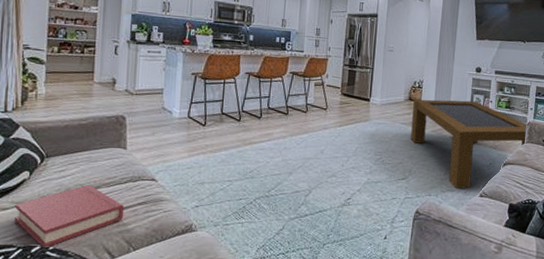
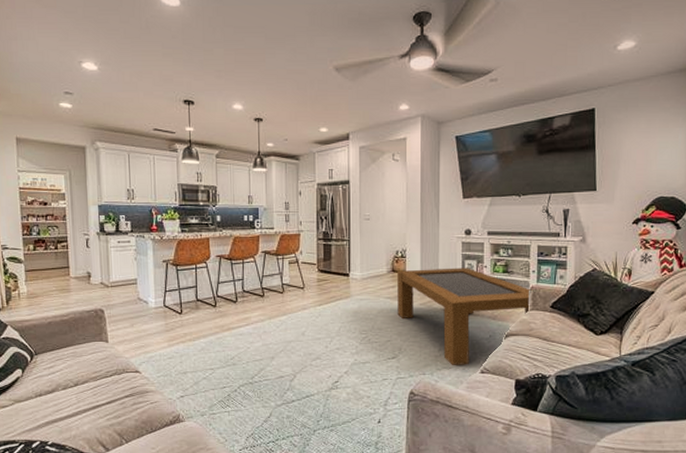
hardback book: present [15,184,125,248] -> none [13,379,113,443]

